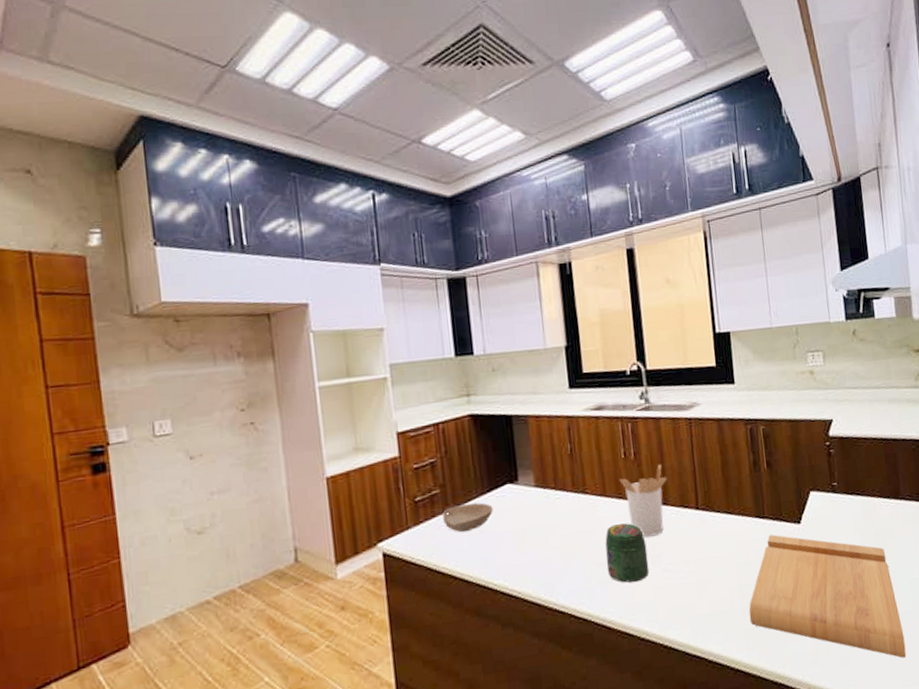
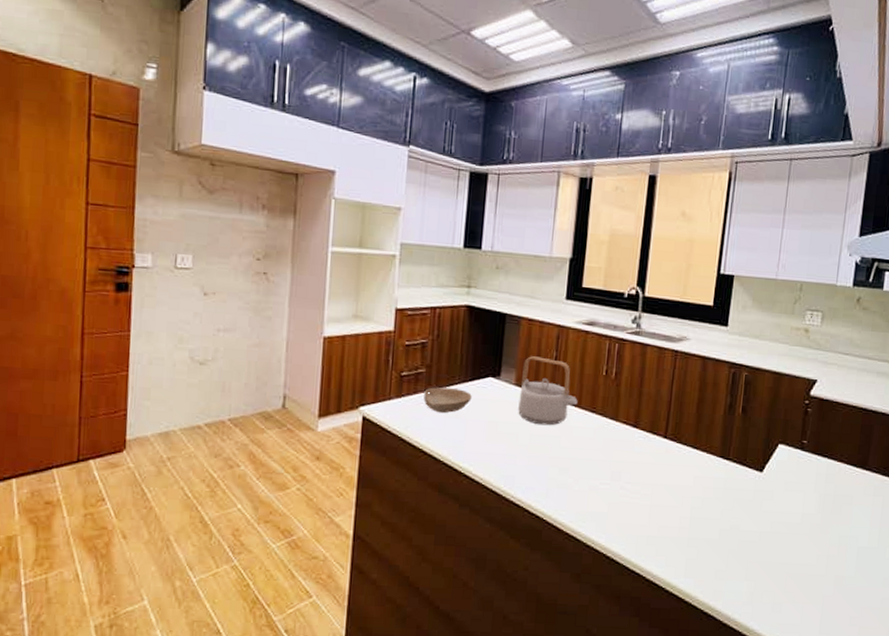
teapot: none [539,452,603,523] -> present [518,356,578,426]
jar: present [605,523,650,583] -> none [567,436,610,493]
utensil holder: present [619,464,667,537] -> none [596,388,643,454]
cutting board: present [749,534,907,658] -> none [693,476,840,618]

